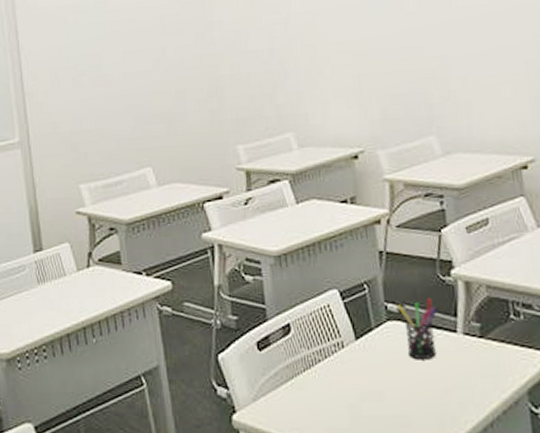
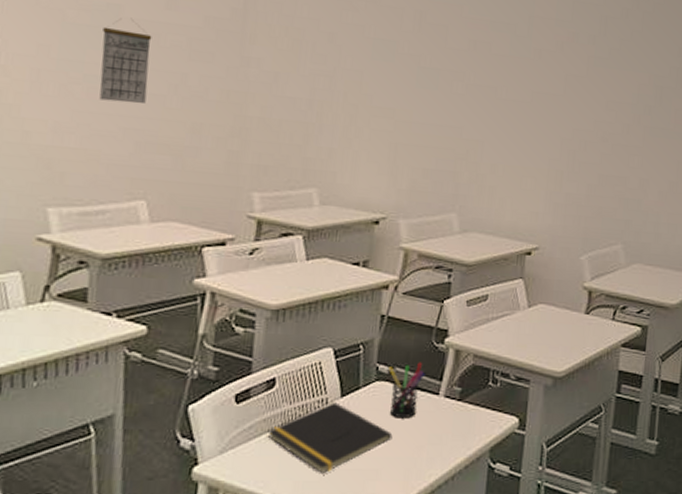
calendar: none [95,11,137,85] -> present [99,18,152,104]
notepad: none [292,345,417,422] -> present [267,402,393,475]

